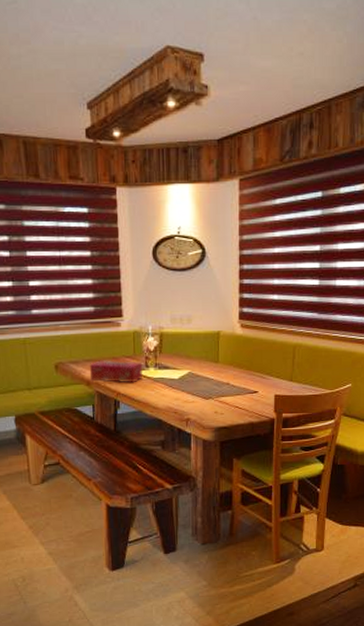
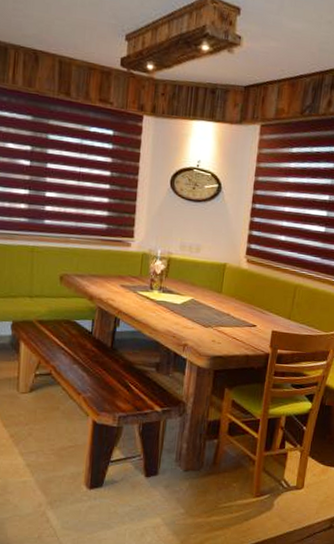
tissue box: present [89,360,142,383] -> none [93,277,147,303]

